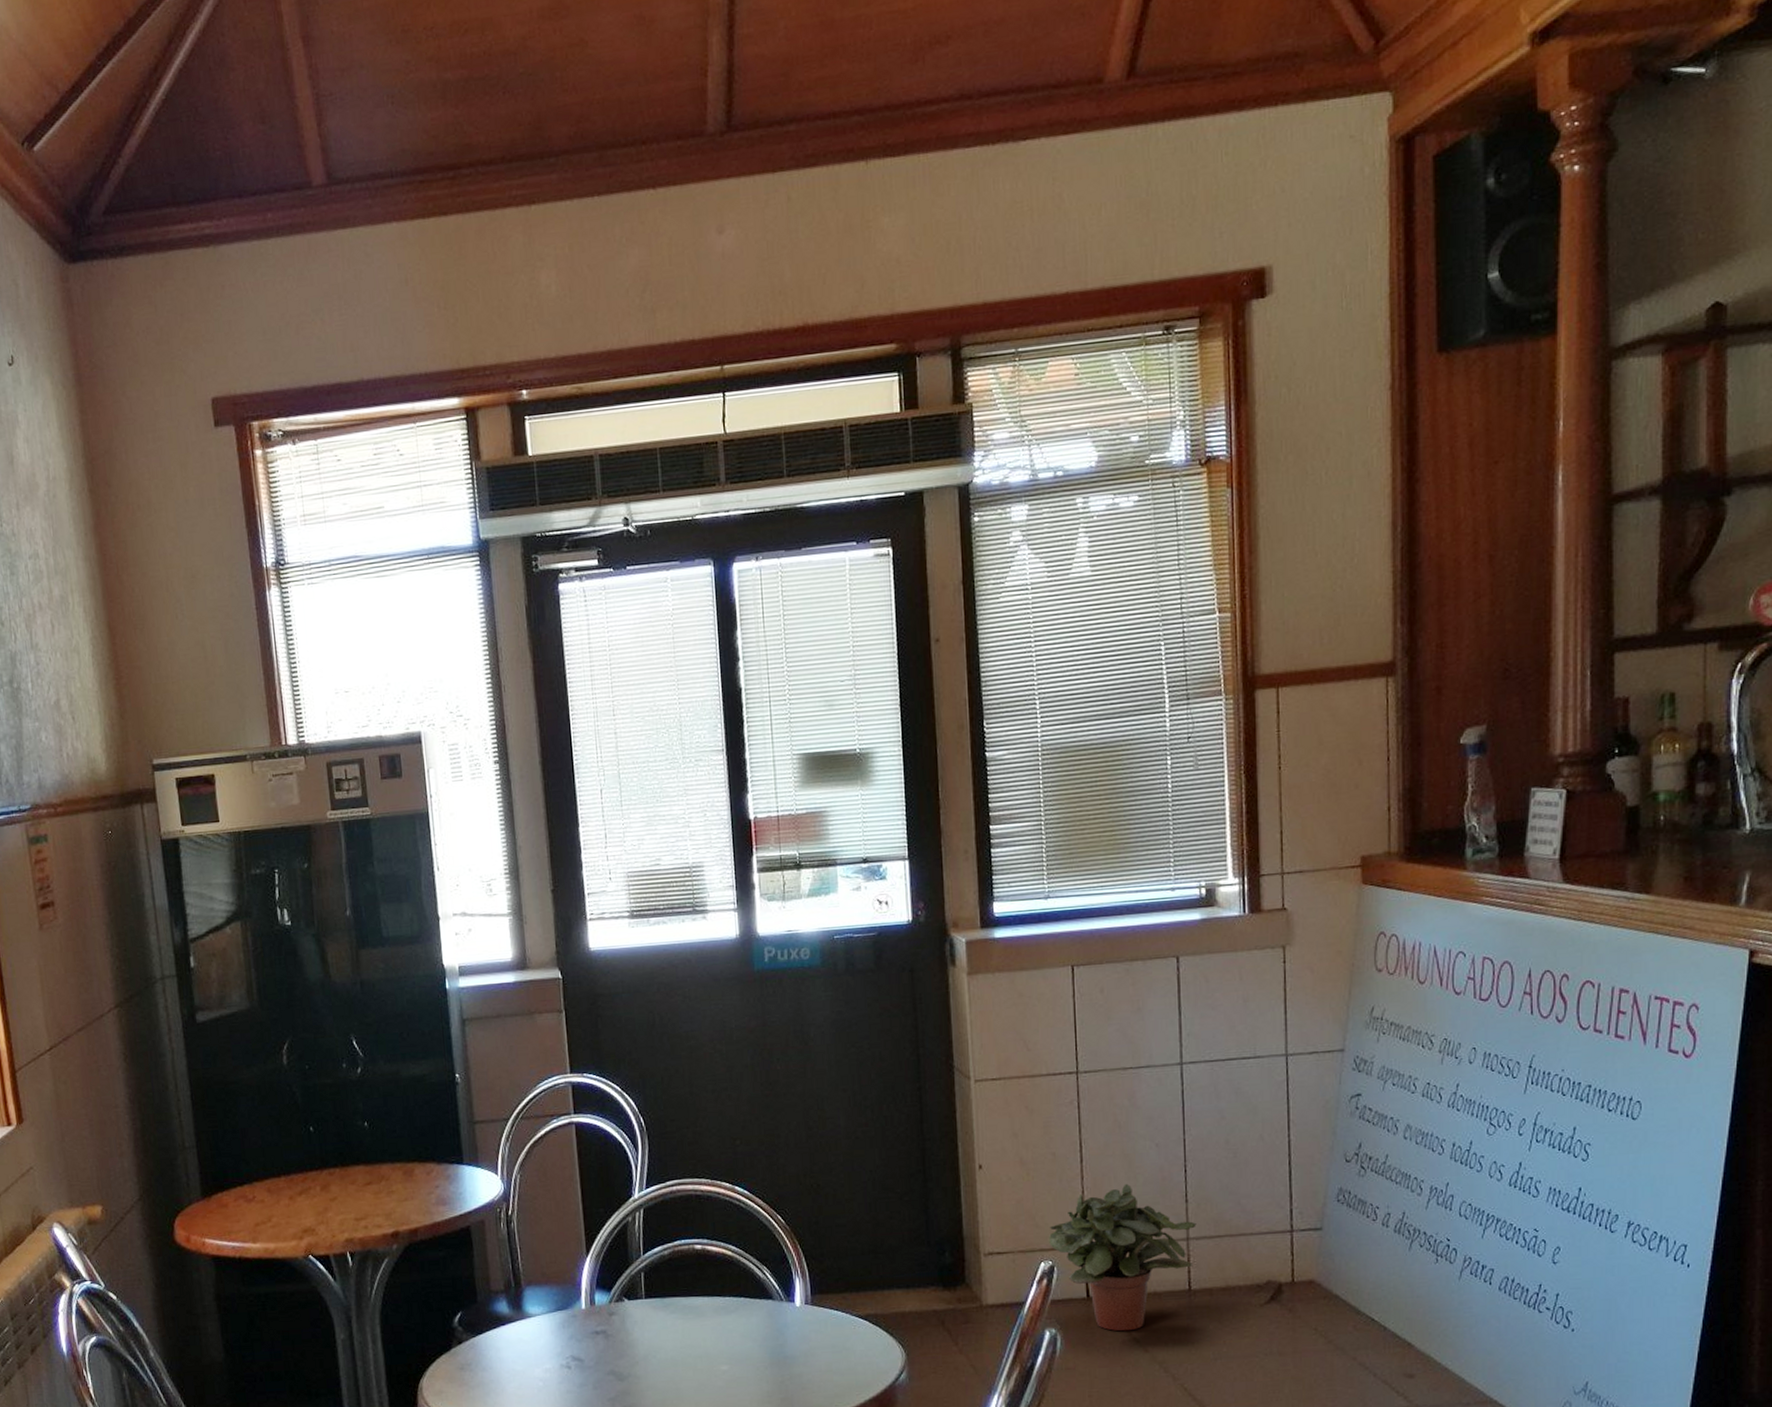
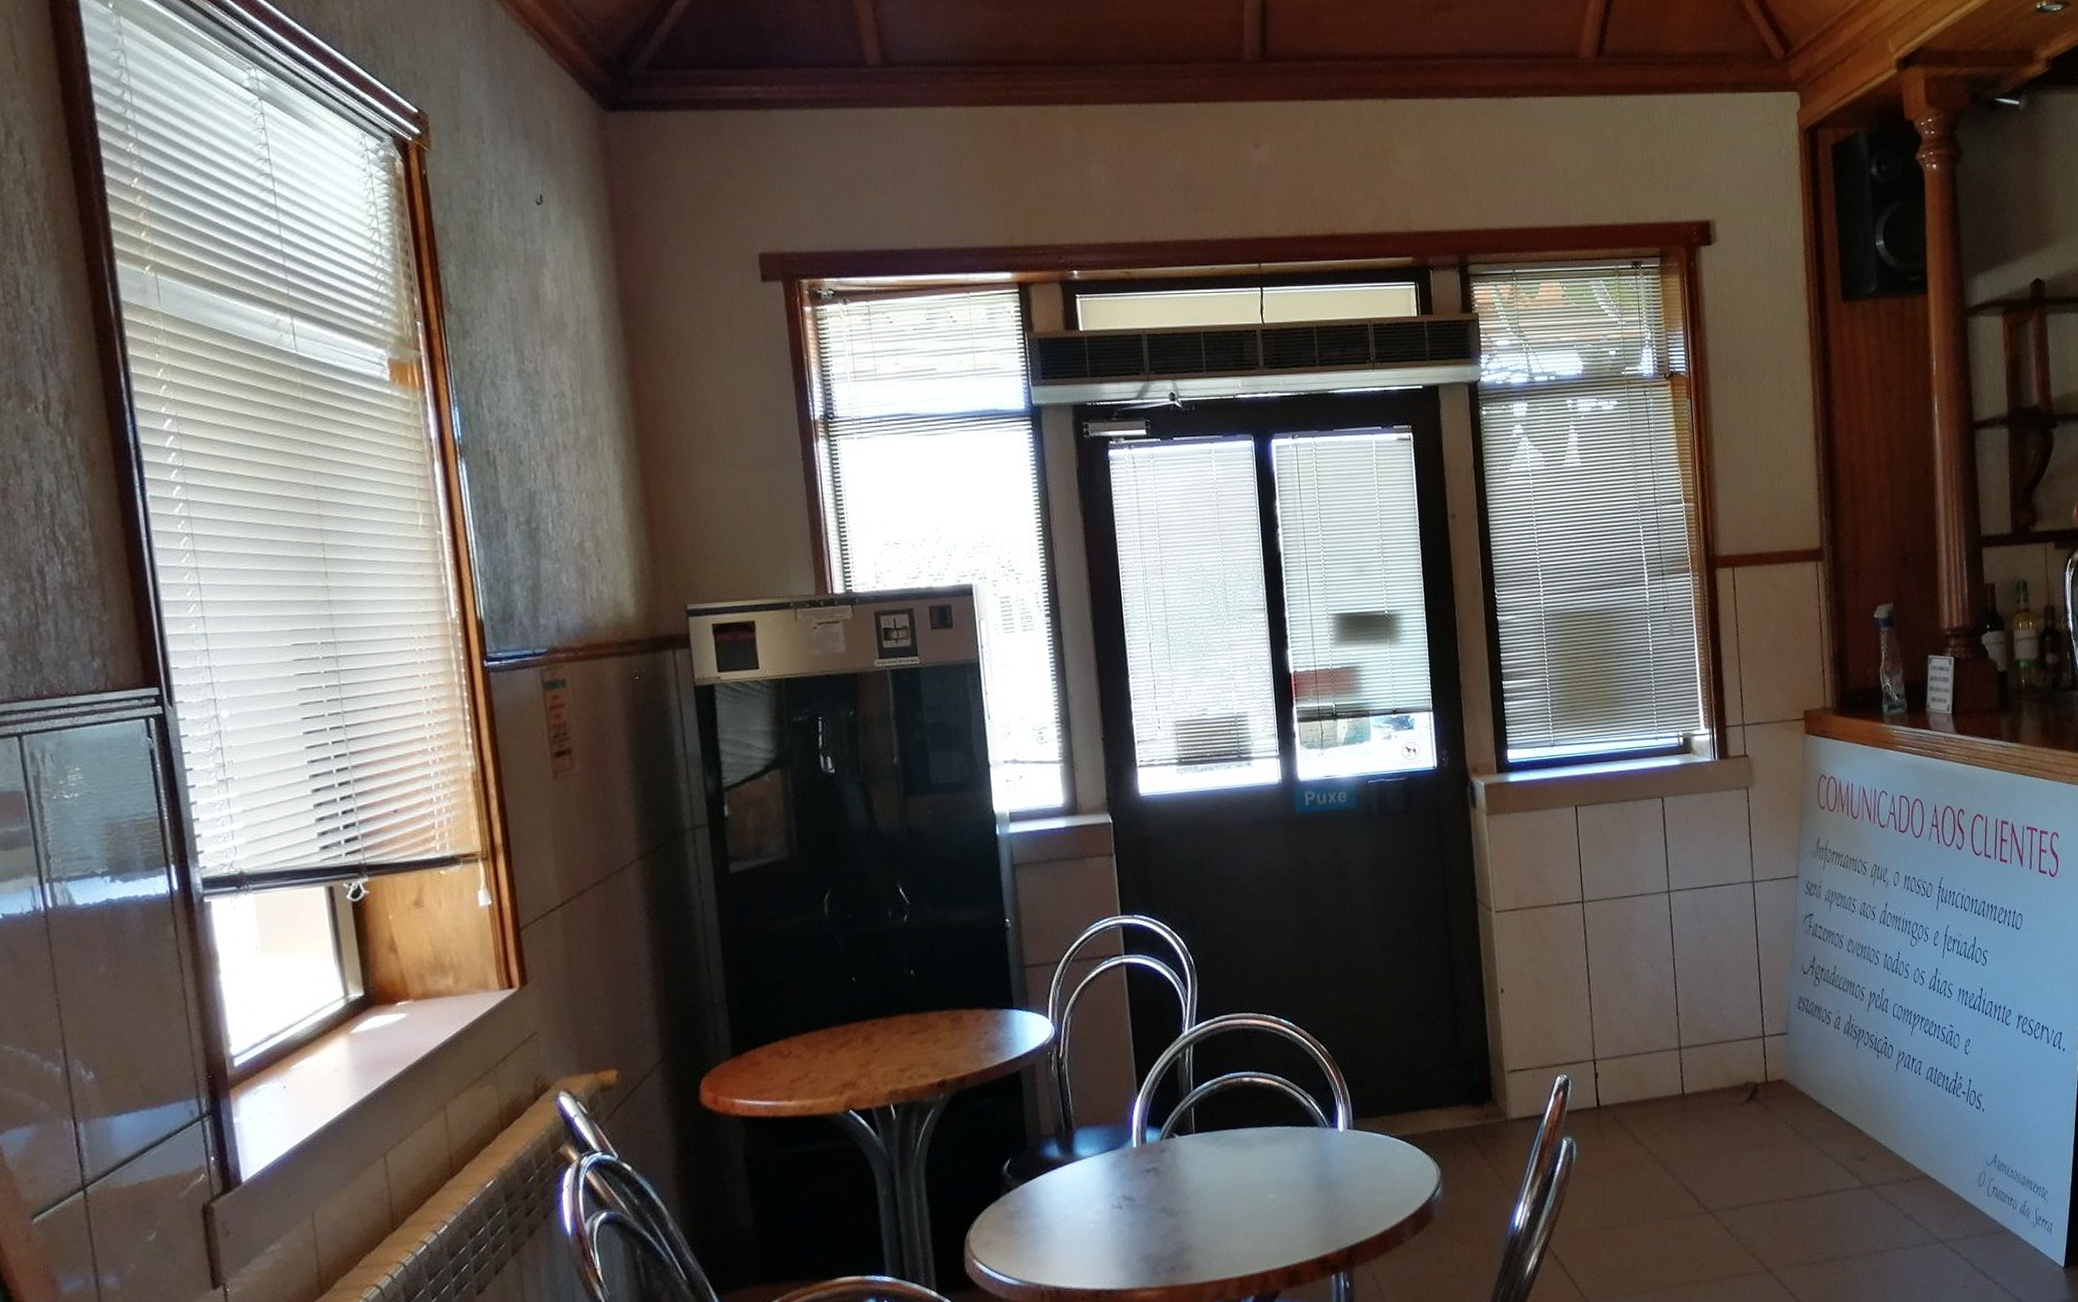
potted plant: present [1048,1183,1196,1332] -> none [1562,1000,1687,1136]

